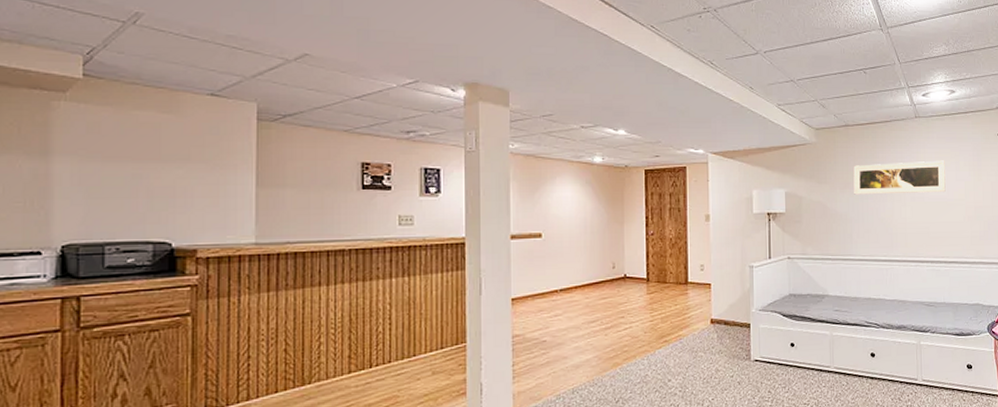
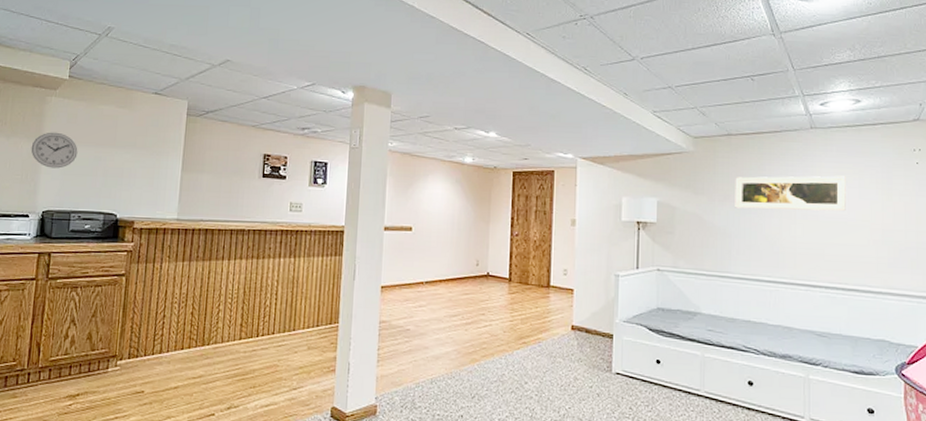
wall clock: none [35,145,107,191] -> present [31,132,78,169]

